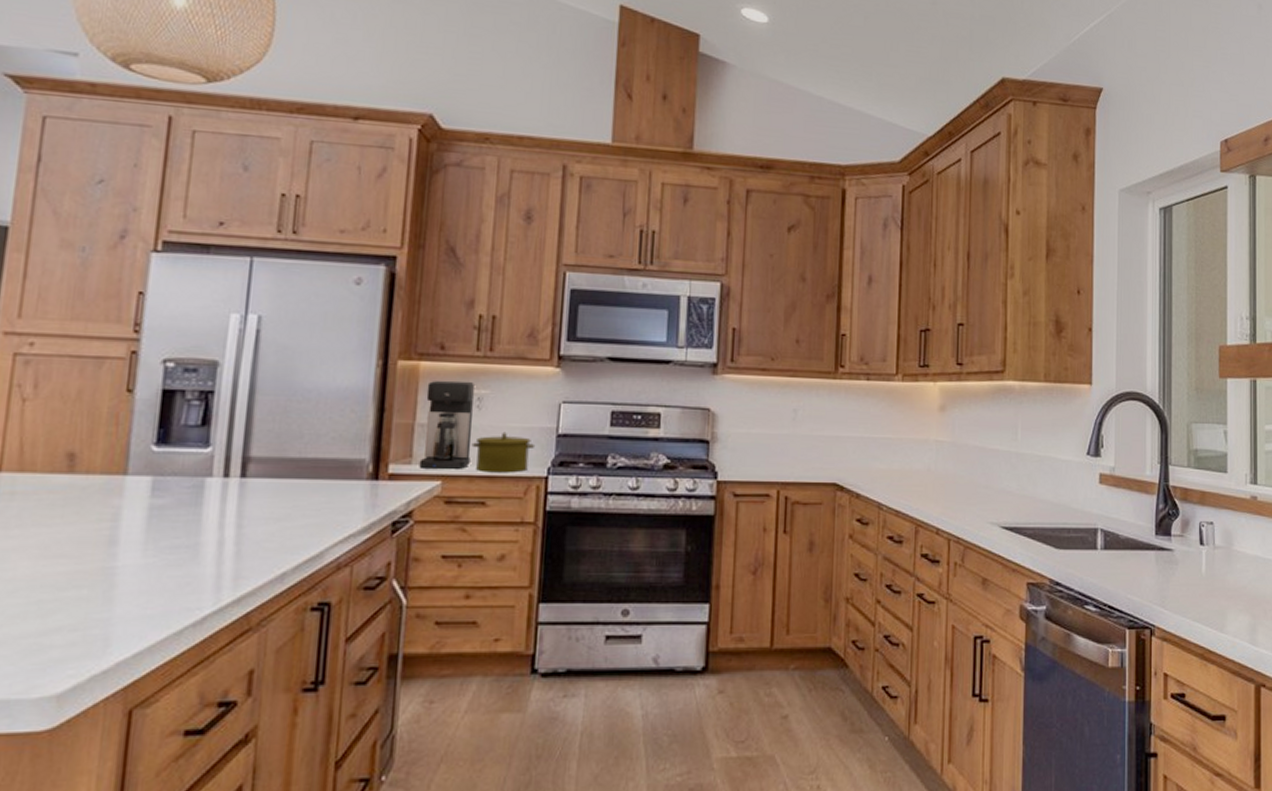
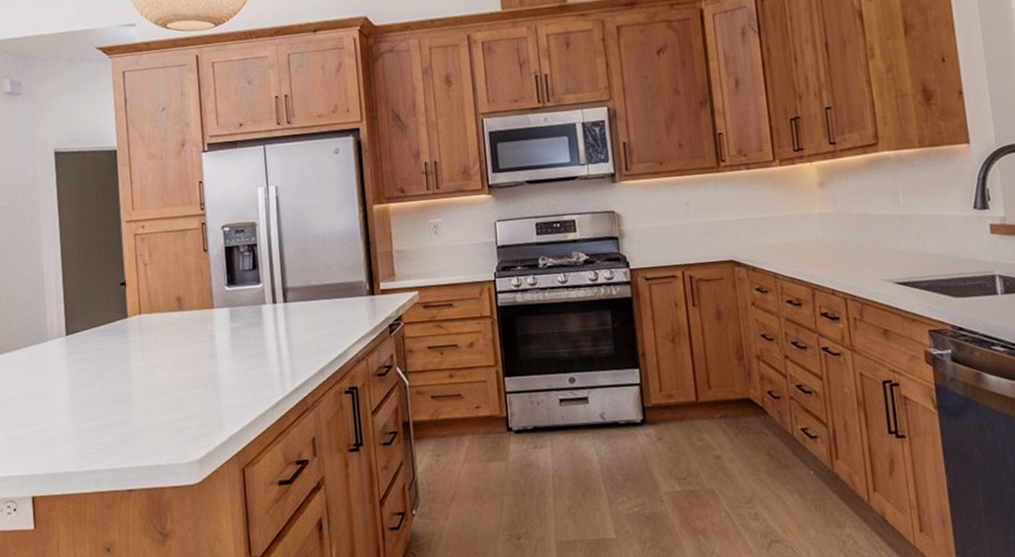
coffee maker: present [419,380,474,471] -> none [396,214,436,284]
cooking pot: present [471,431,536,473] -> none [435,249,482,282]

